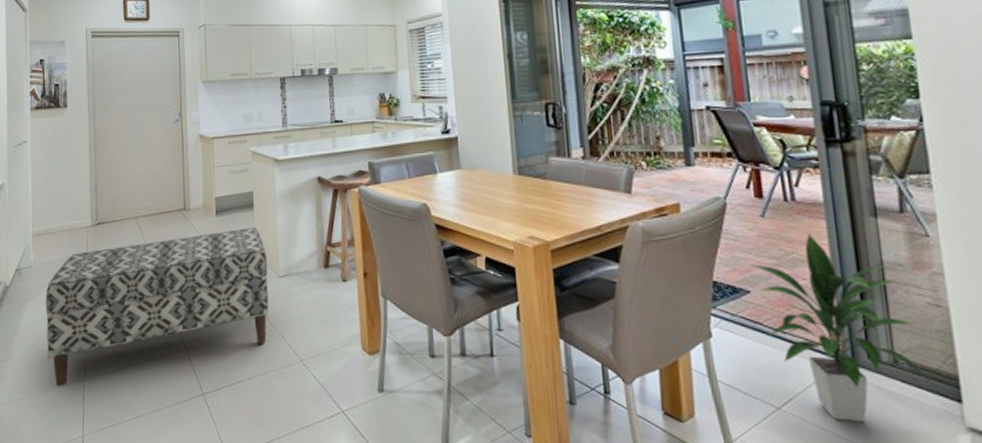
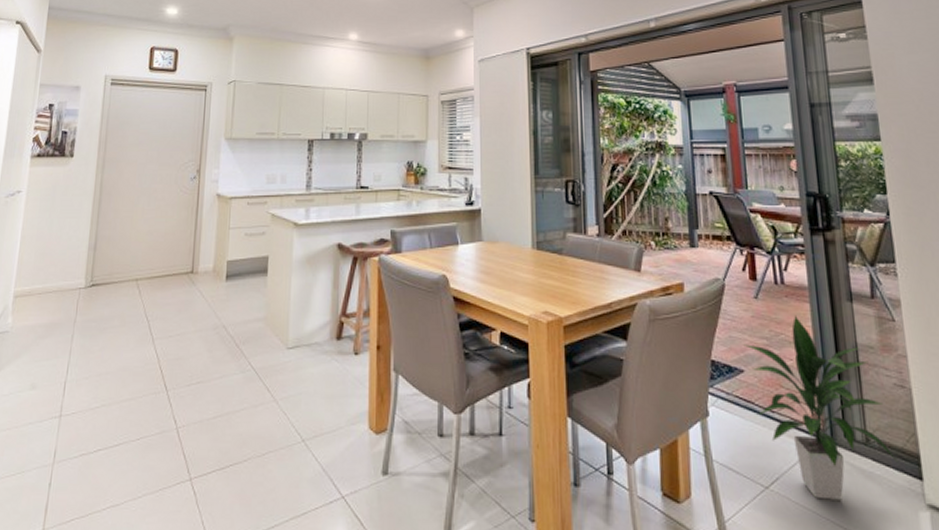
bench: present [45,227,269,386] -> none [12,294,277,471]

